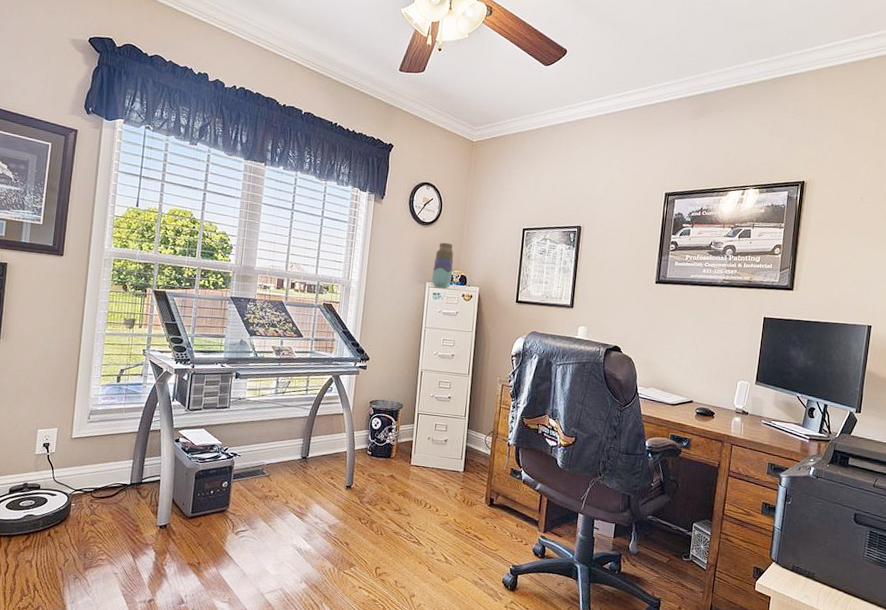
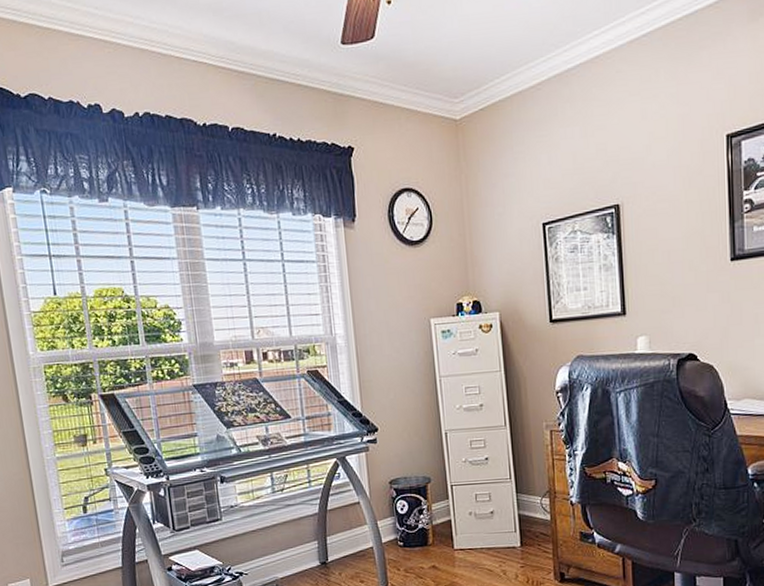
vase: present [431,242,454,288] -> none [435,262,462,323]

